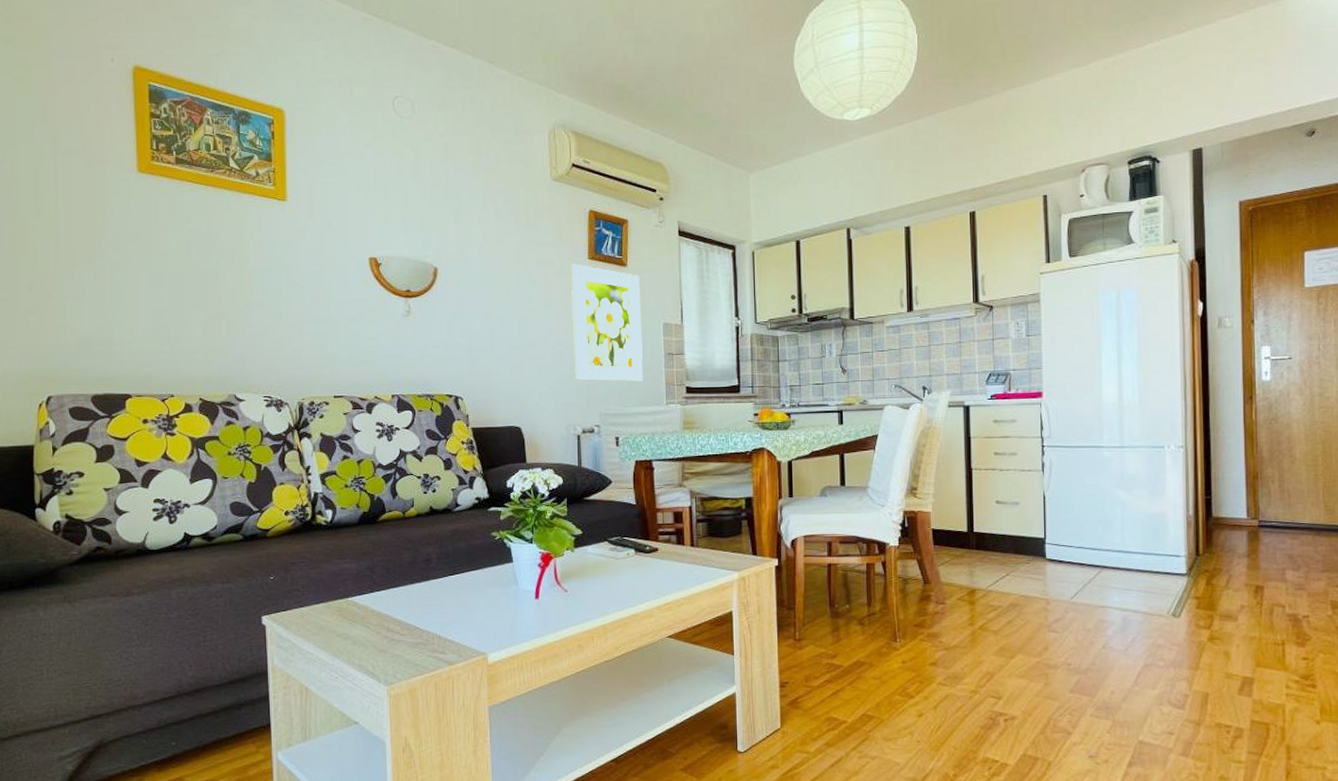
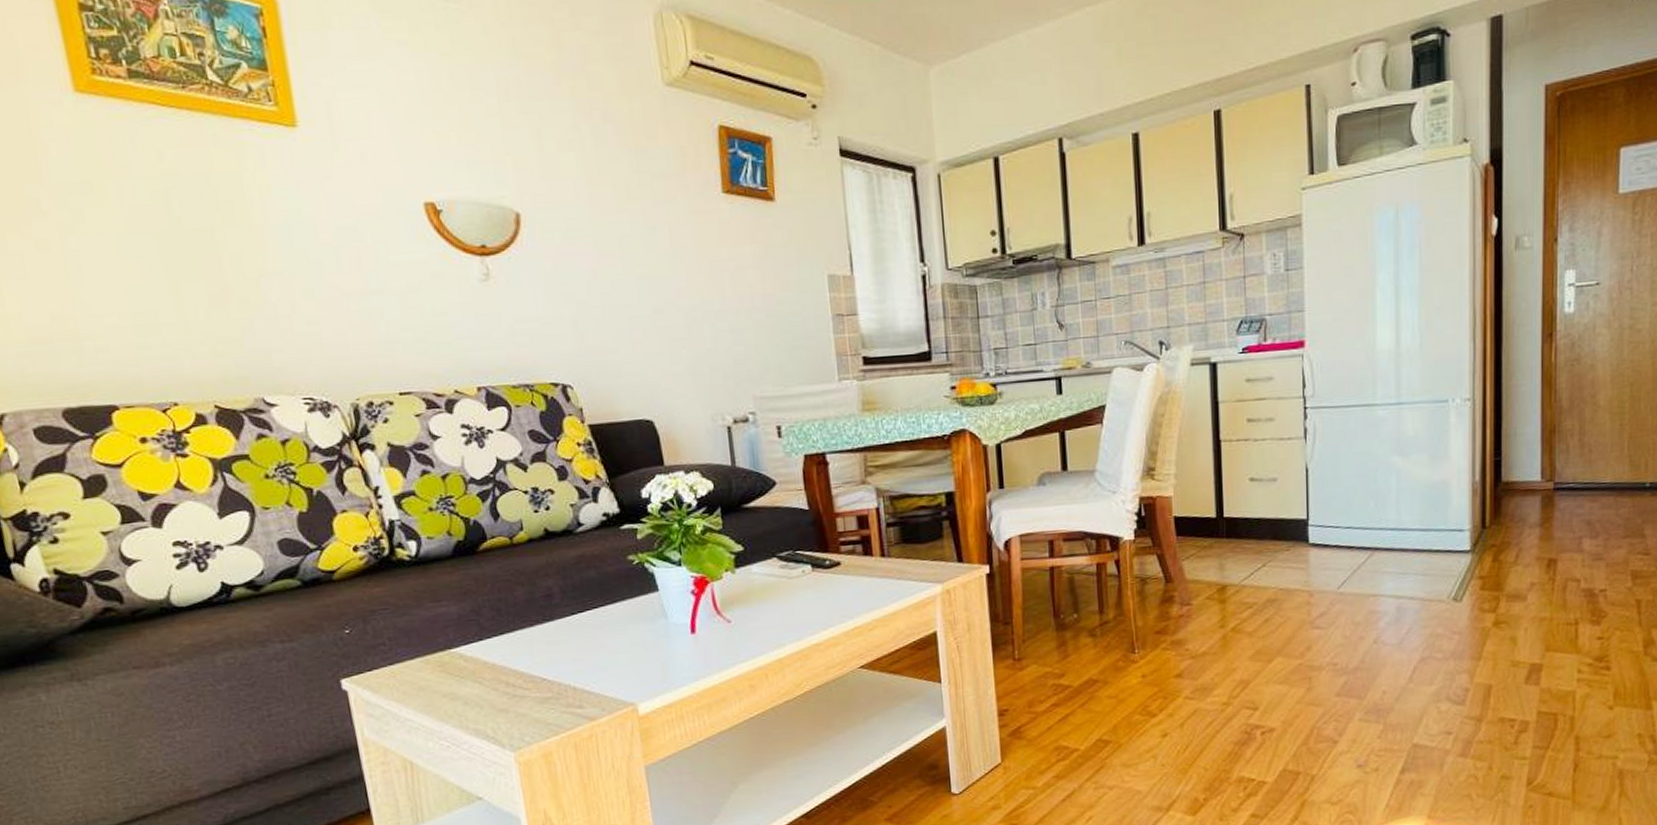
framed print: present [571,263,643,382] -> none [700,199,807,356]

